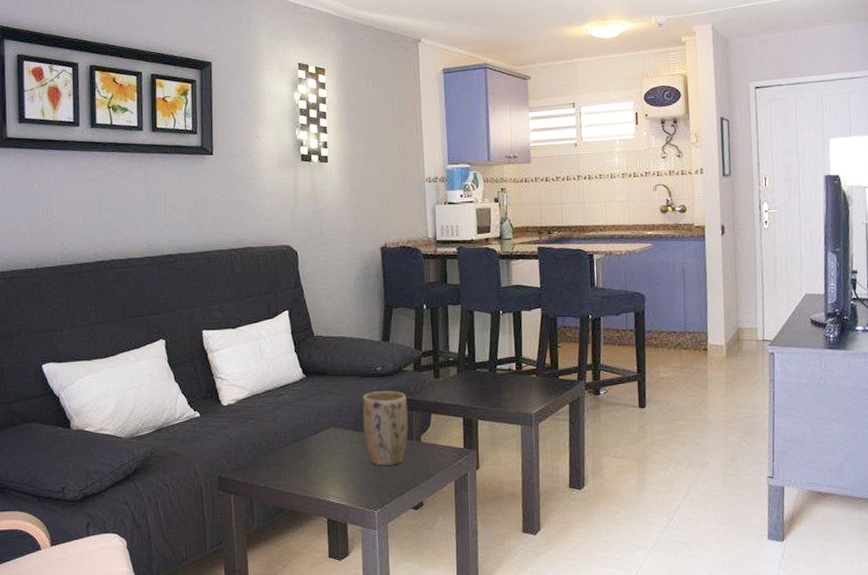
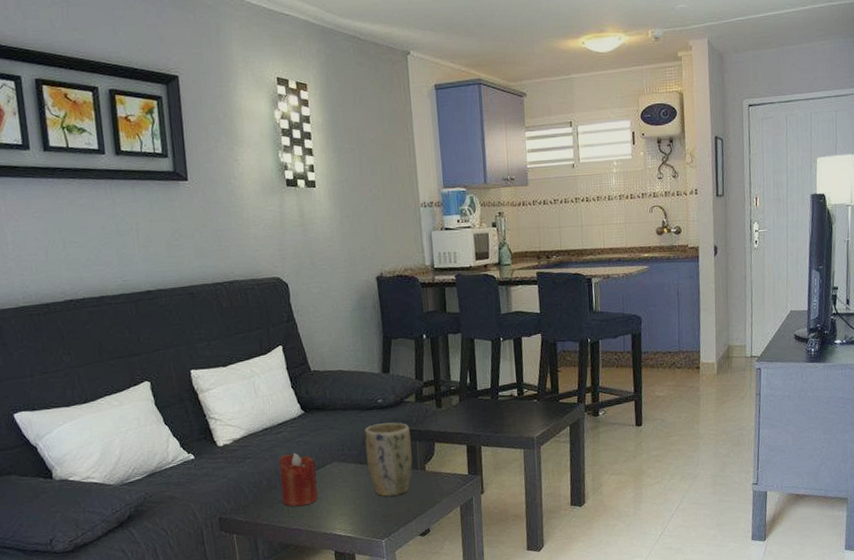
candle: none [279,416,315,471] -> present [279,452,319,507]

